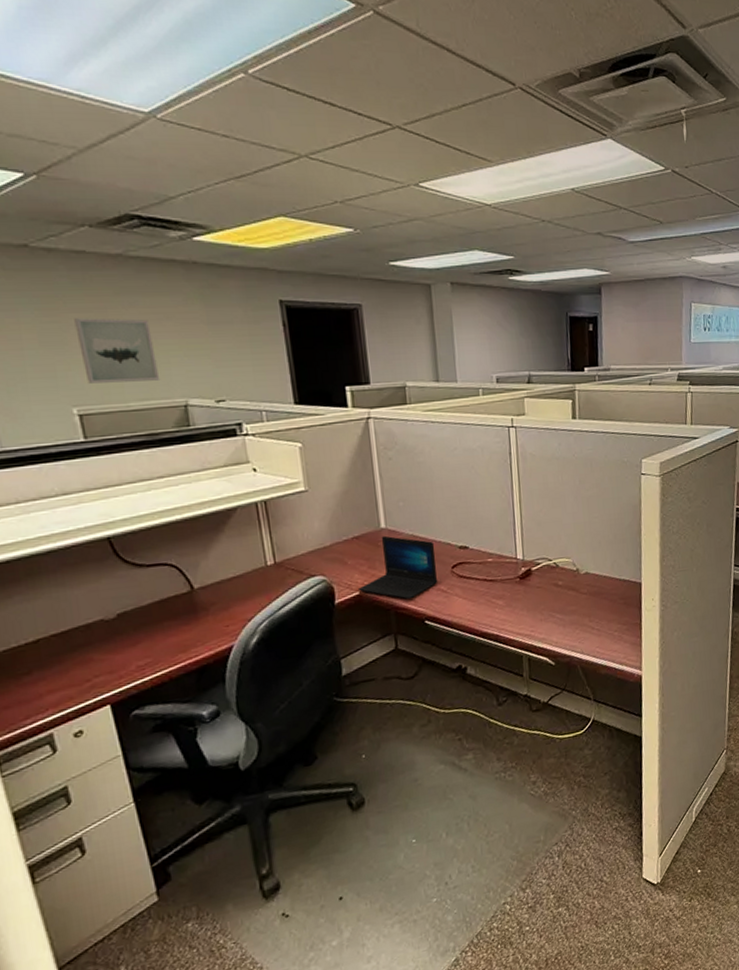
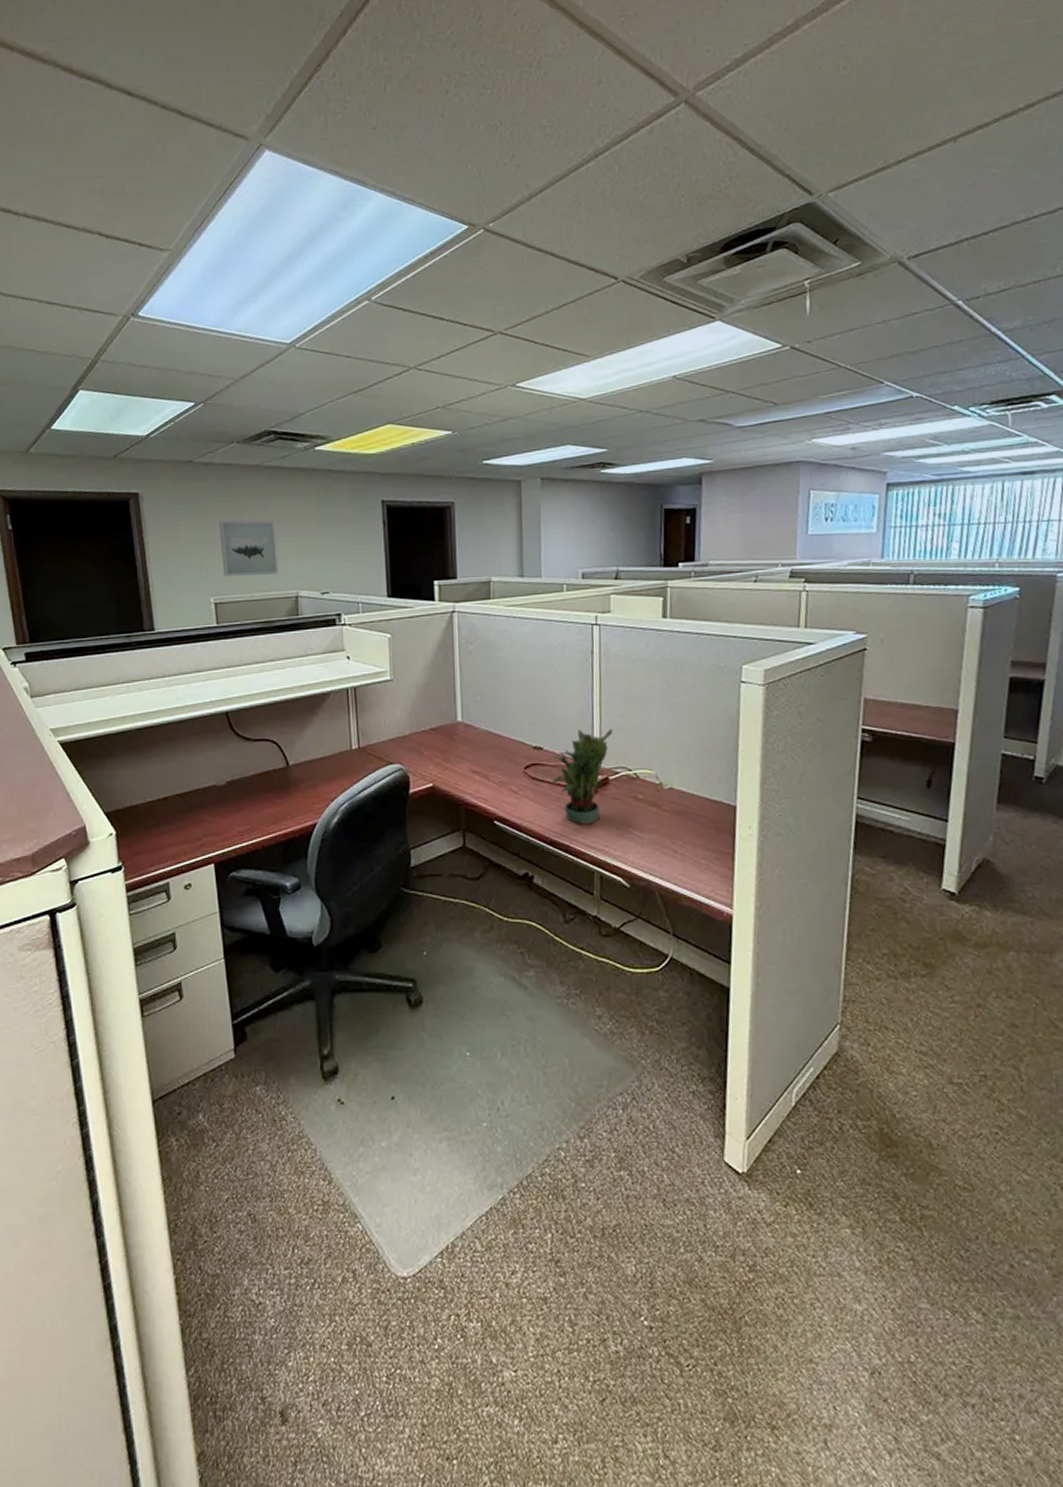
laptop: present [359,535,438,600] -> none [432,729,510,797]
potted plant: none [477,523,534,614] -> present [549,728,613,824]

